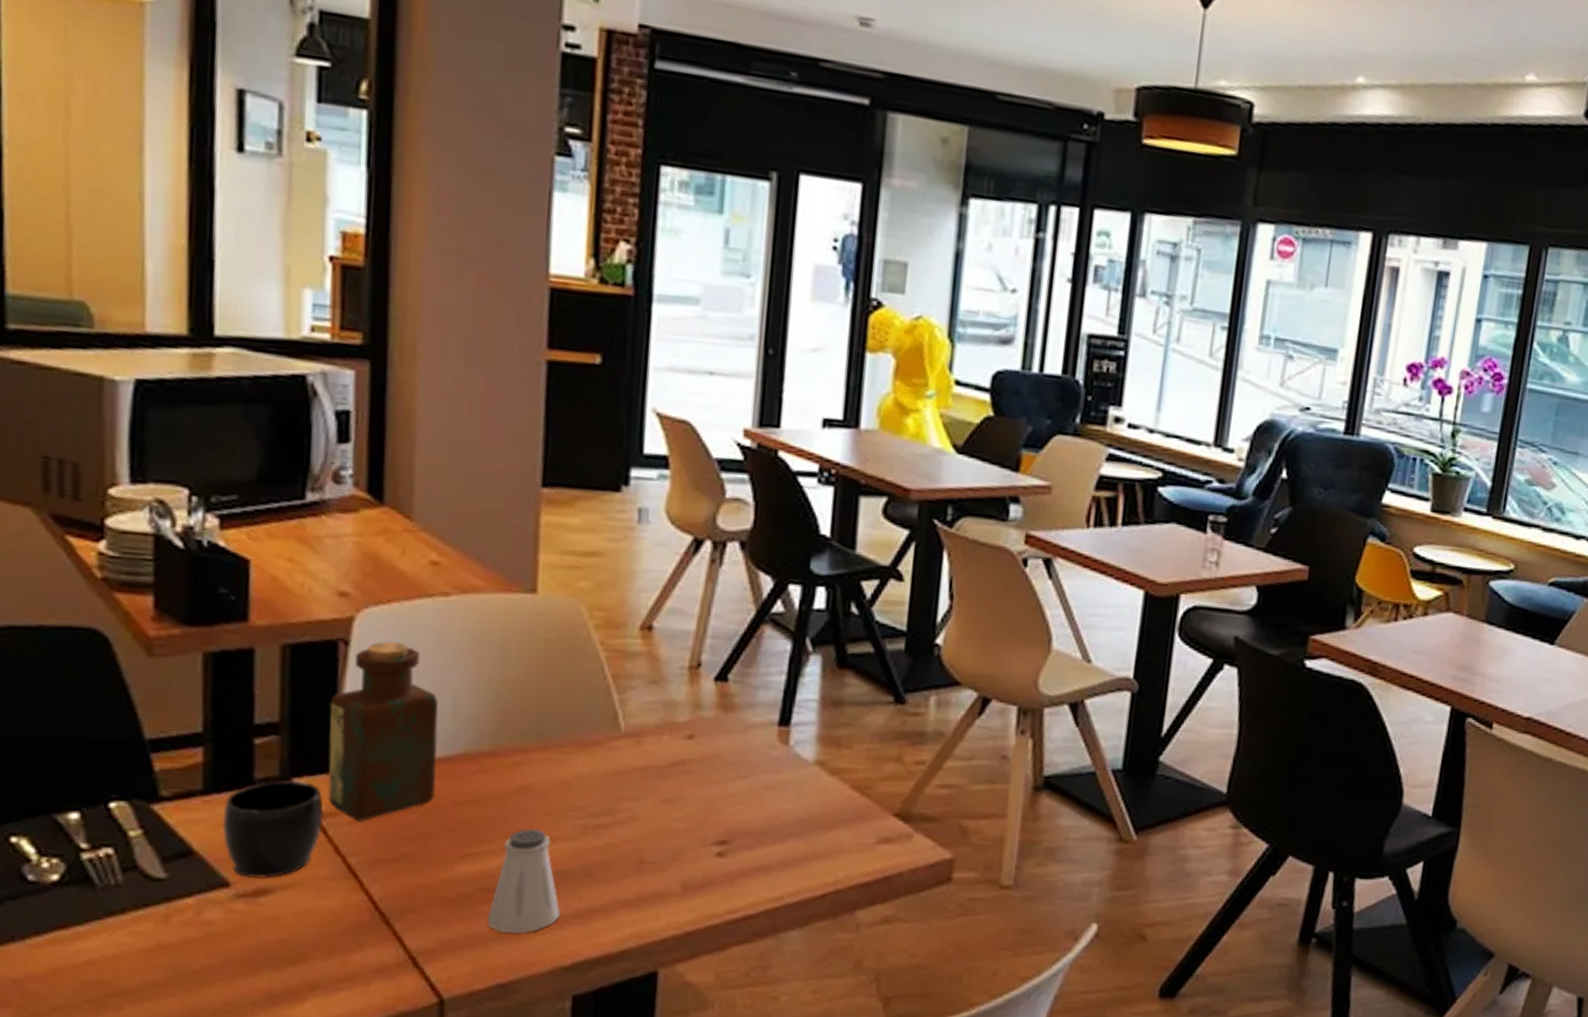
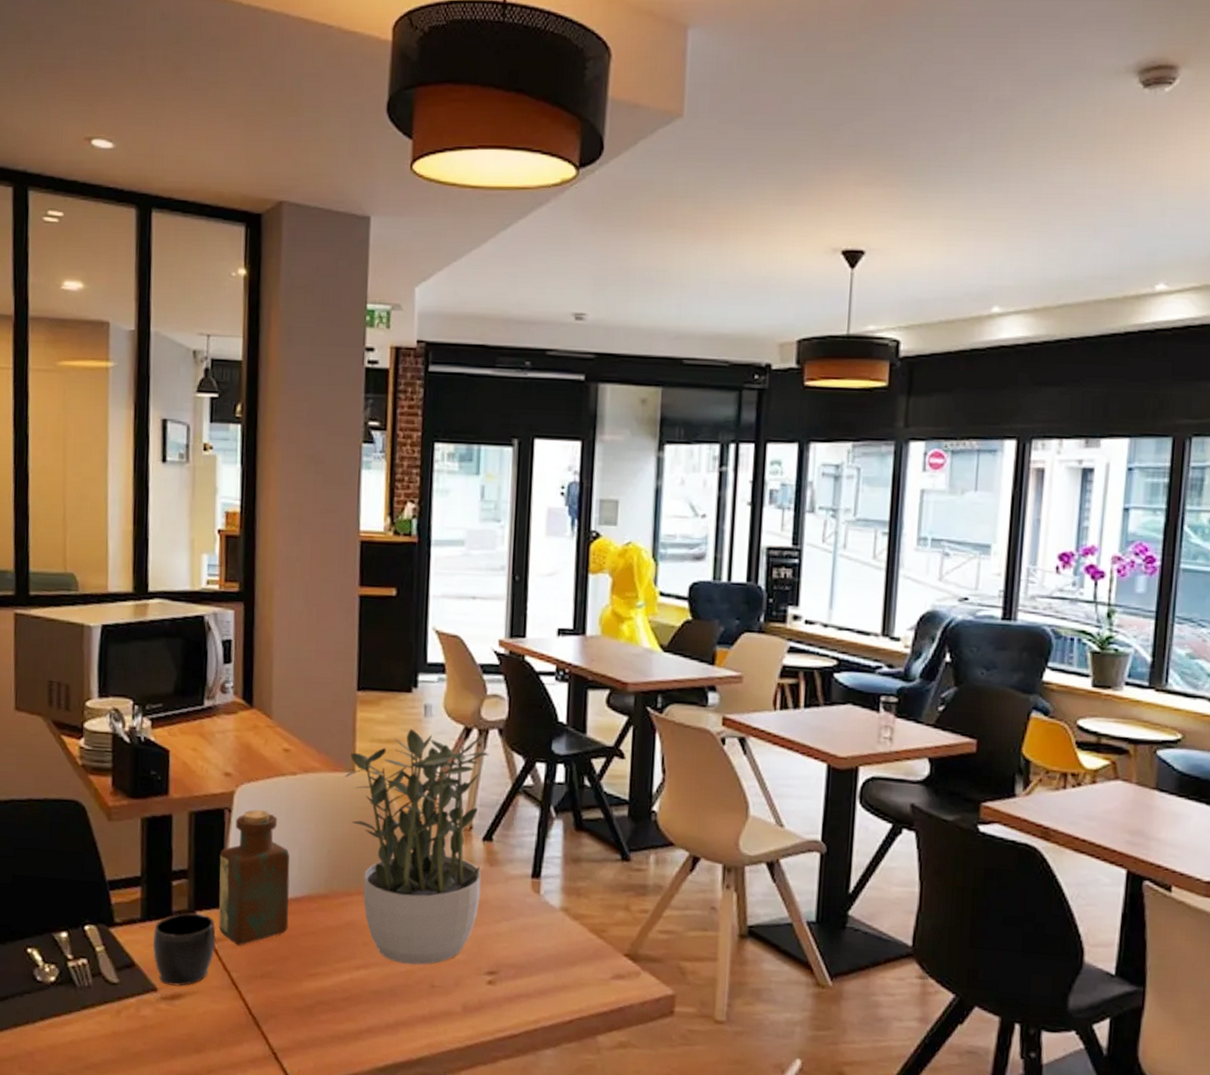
saltshaker: present [487,829,561,934] -> none [325,956,376,1039]
potted plant: none [522,538,726,837] -> present [345,728,489,965]

